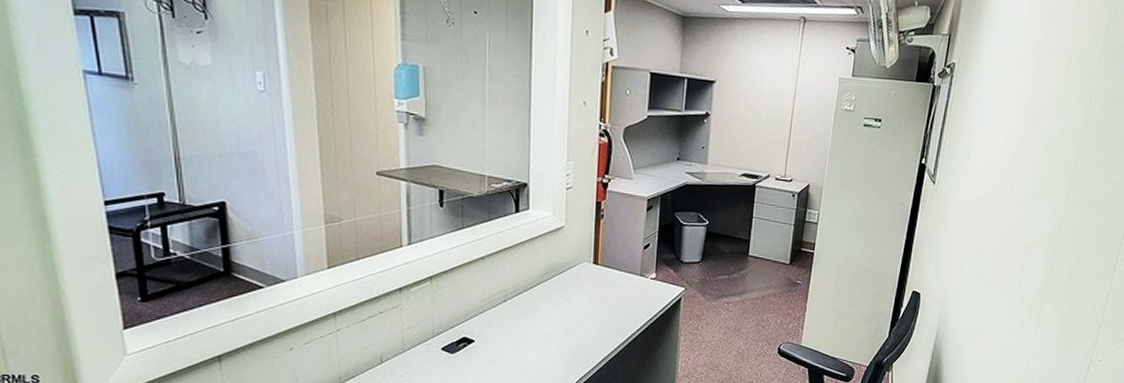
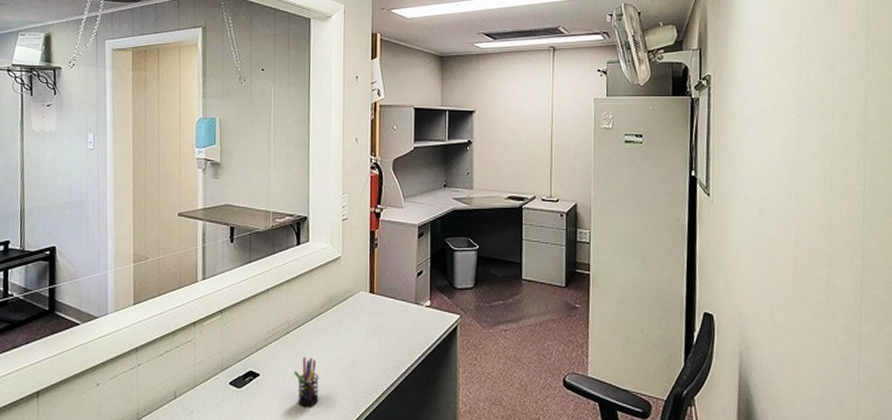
pen holder: none [511,324,538,372] -> present [294,357,320,407]

